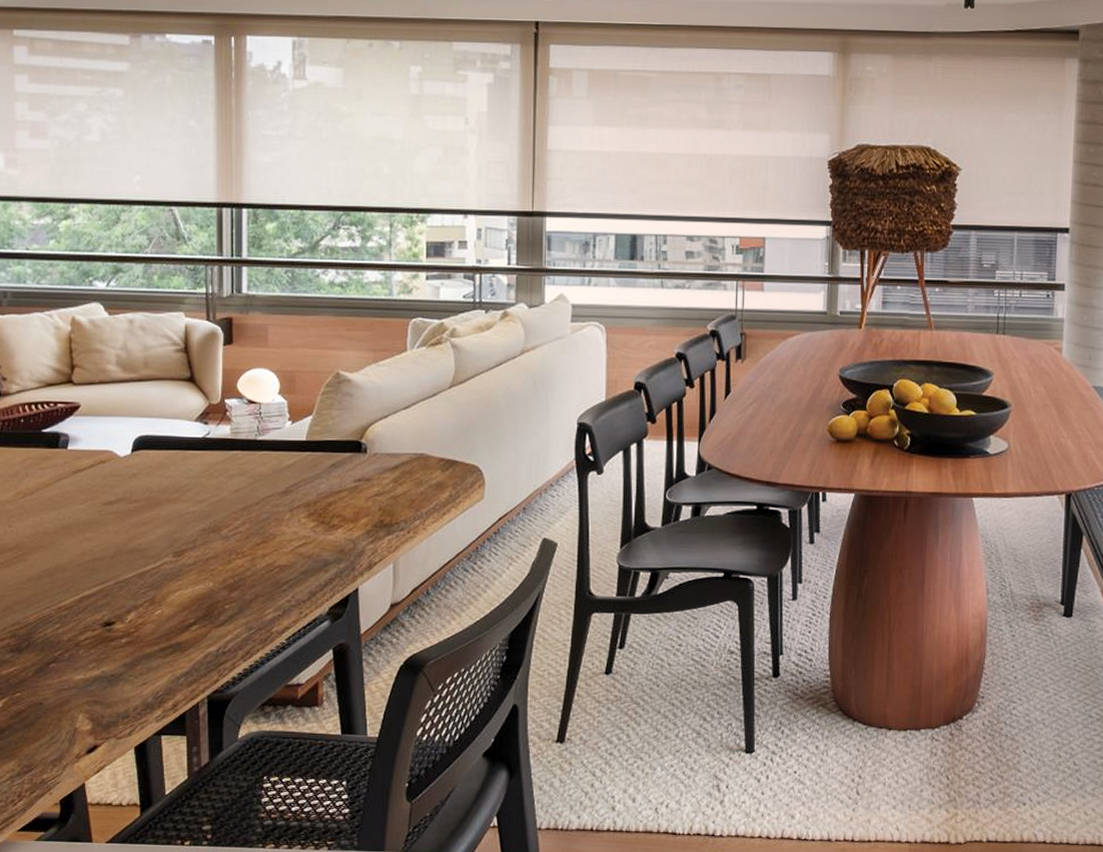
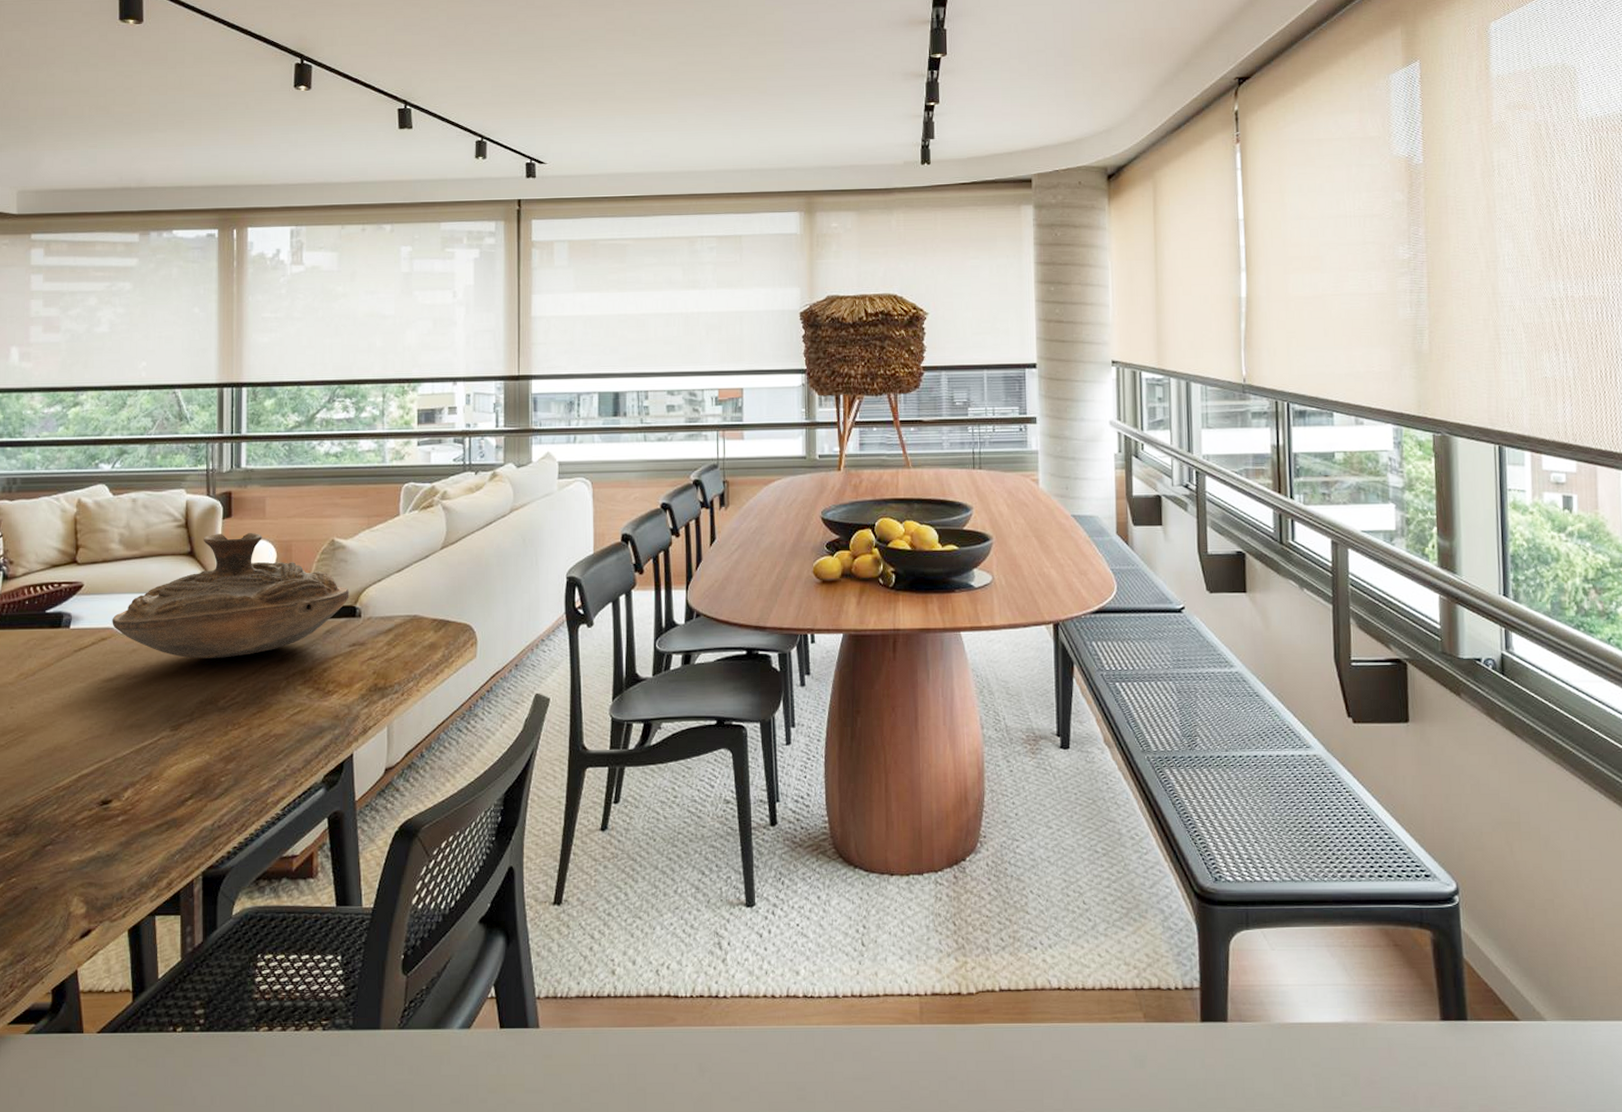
decorative bowl: none [111,360,355,487] -> present [112,532,349,659]

